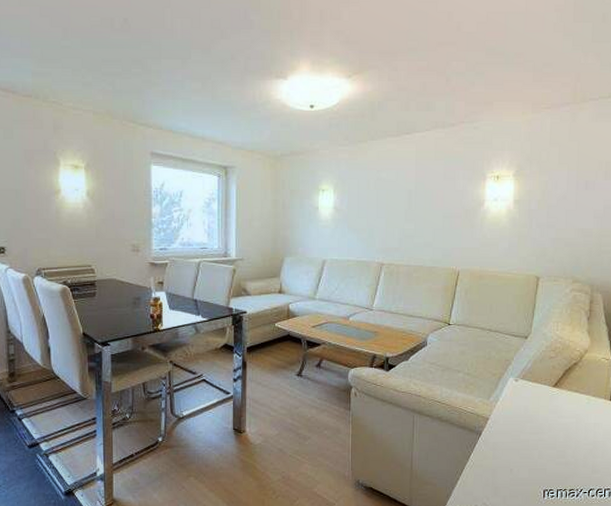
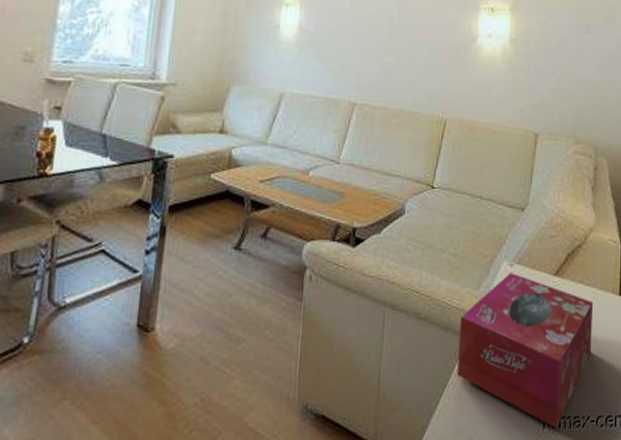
tissue box: none [473,386,588,498] -> present [457,273,594,429]

